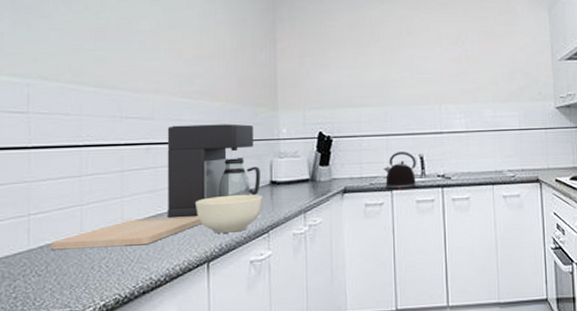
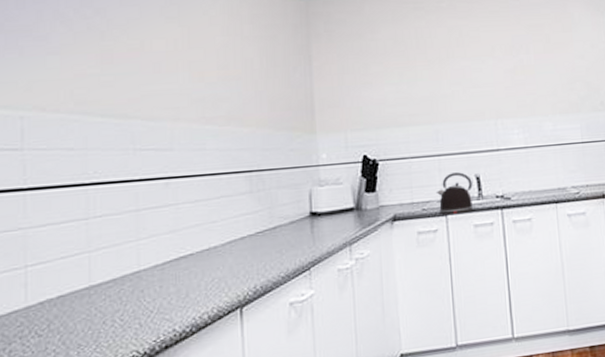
cutting board: present [51,216,201,250] -> none [54,256,232,306]
coffee maker: present [167,124,261,219] -> none [189,151,299,261]
bowl: present [194,194,263,233] -> none [223,228,303,274]

